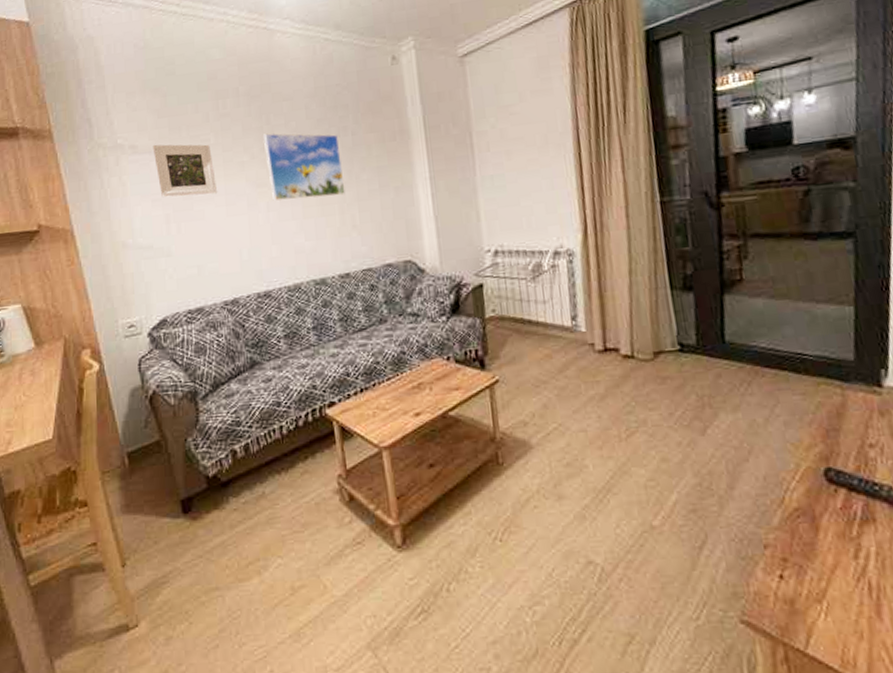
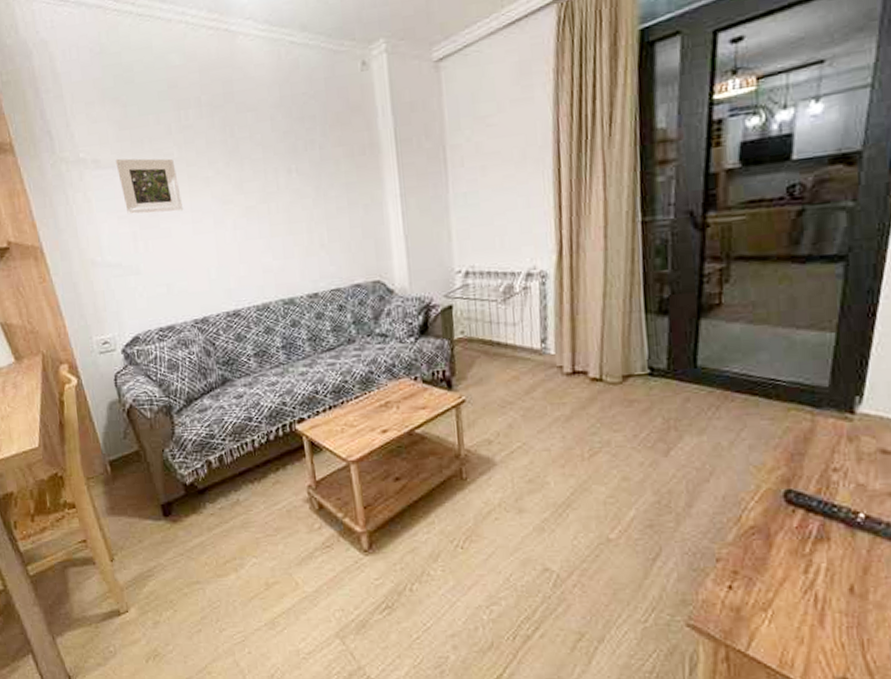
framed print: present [264,133,346,201] -> none [228,146,313,218]

